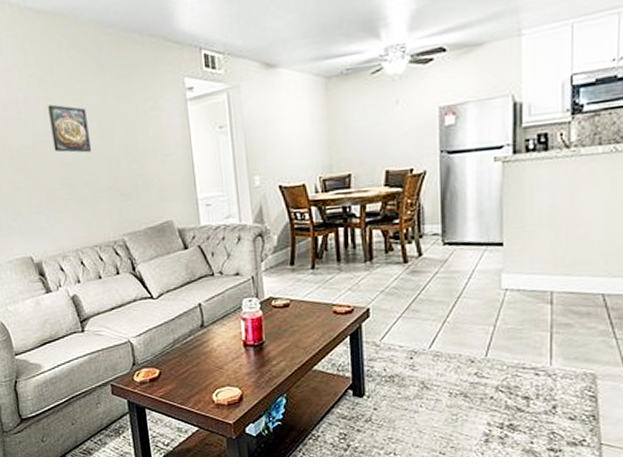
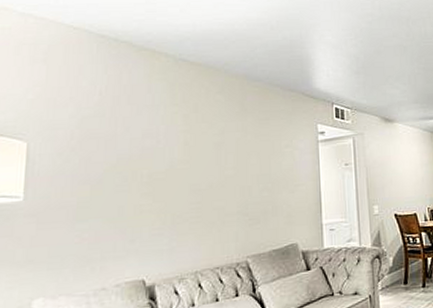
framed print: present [48,104,91,153] -> none [188,137,225,181]

